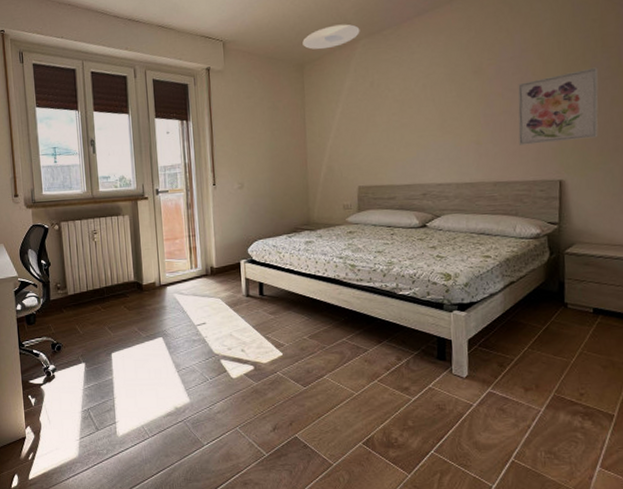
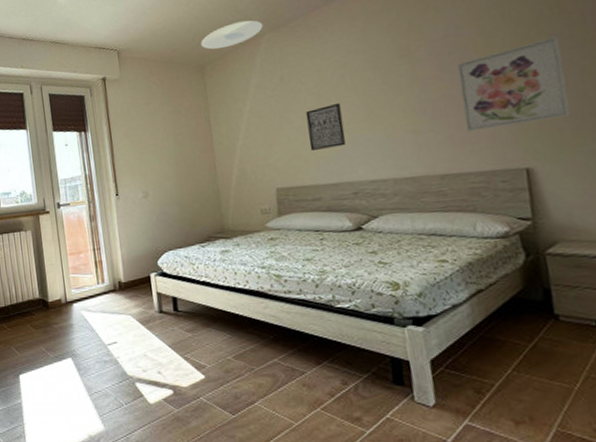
wall art: none [389,110,421,153] -> present [305,102,346,151]

